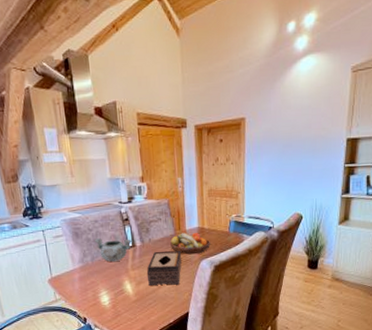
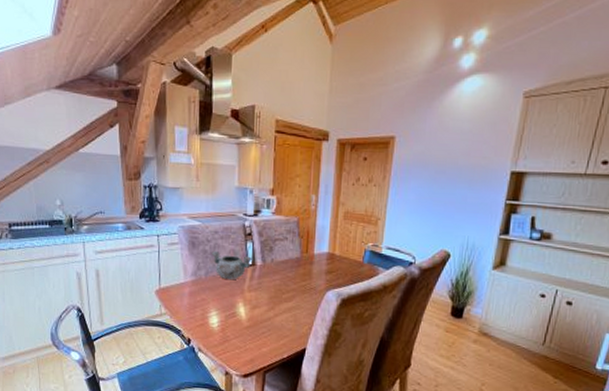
tissue box: present [146,251,182,286] -> none [263,274,305,315]
fruit bowl: present [170,233,210,255] -> none [294,256,340,283]

